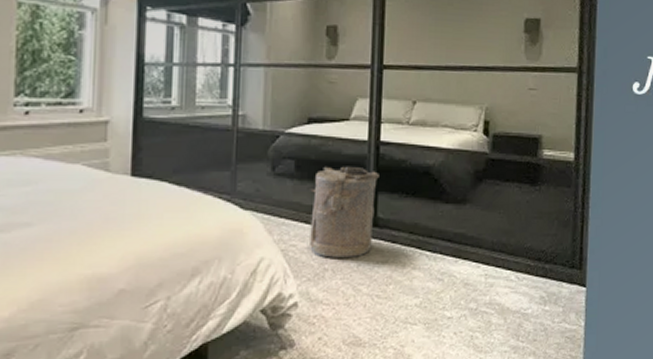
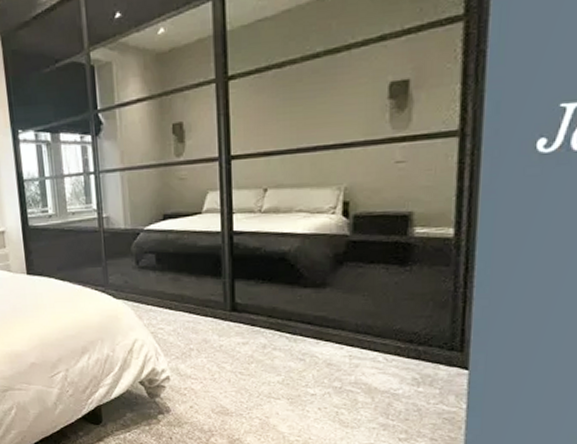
laundry hamper: present [308,166,379,258] -> none [170,256,235,339]

